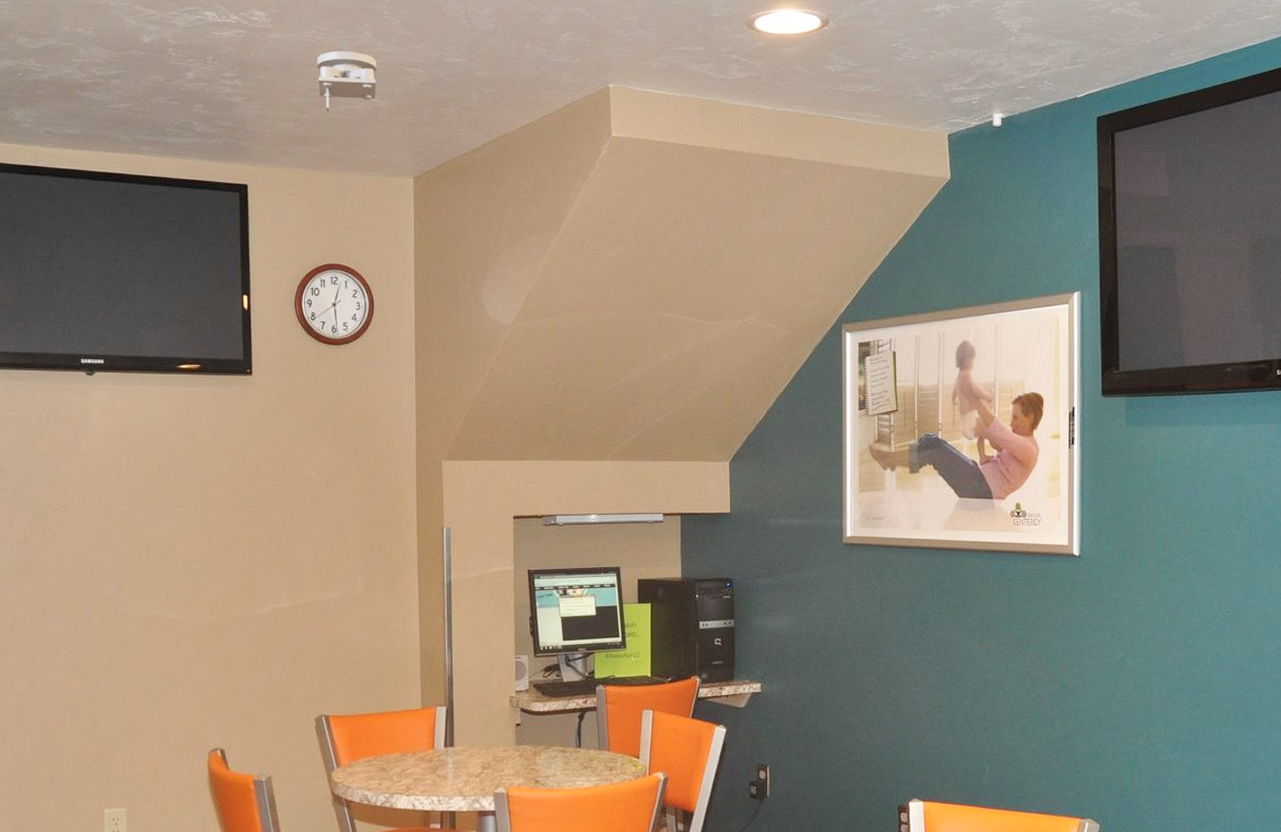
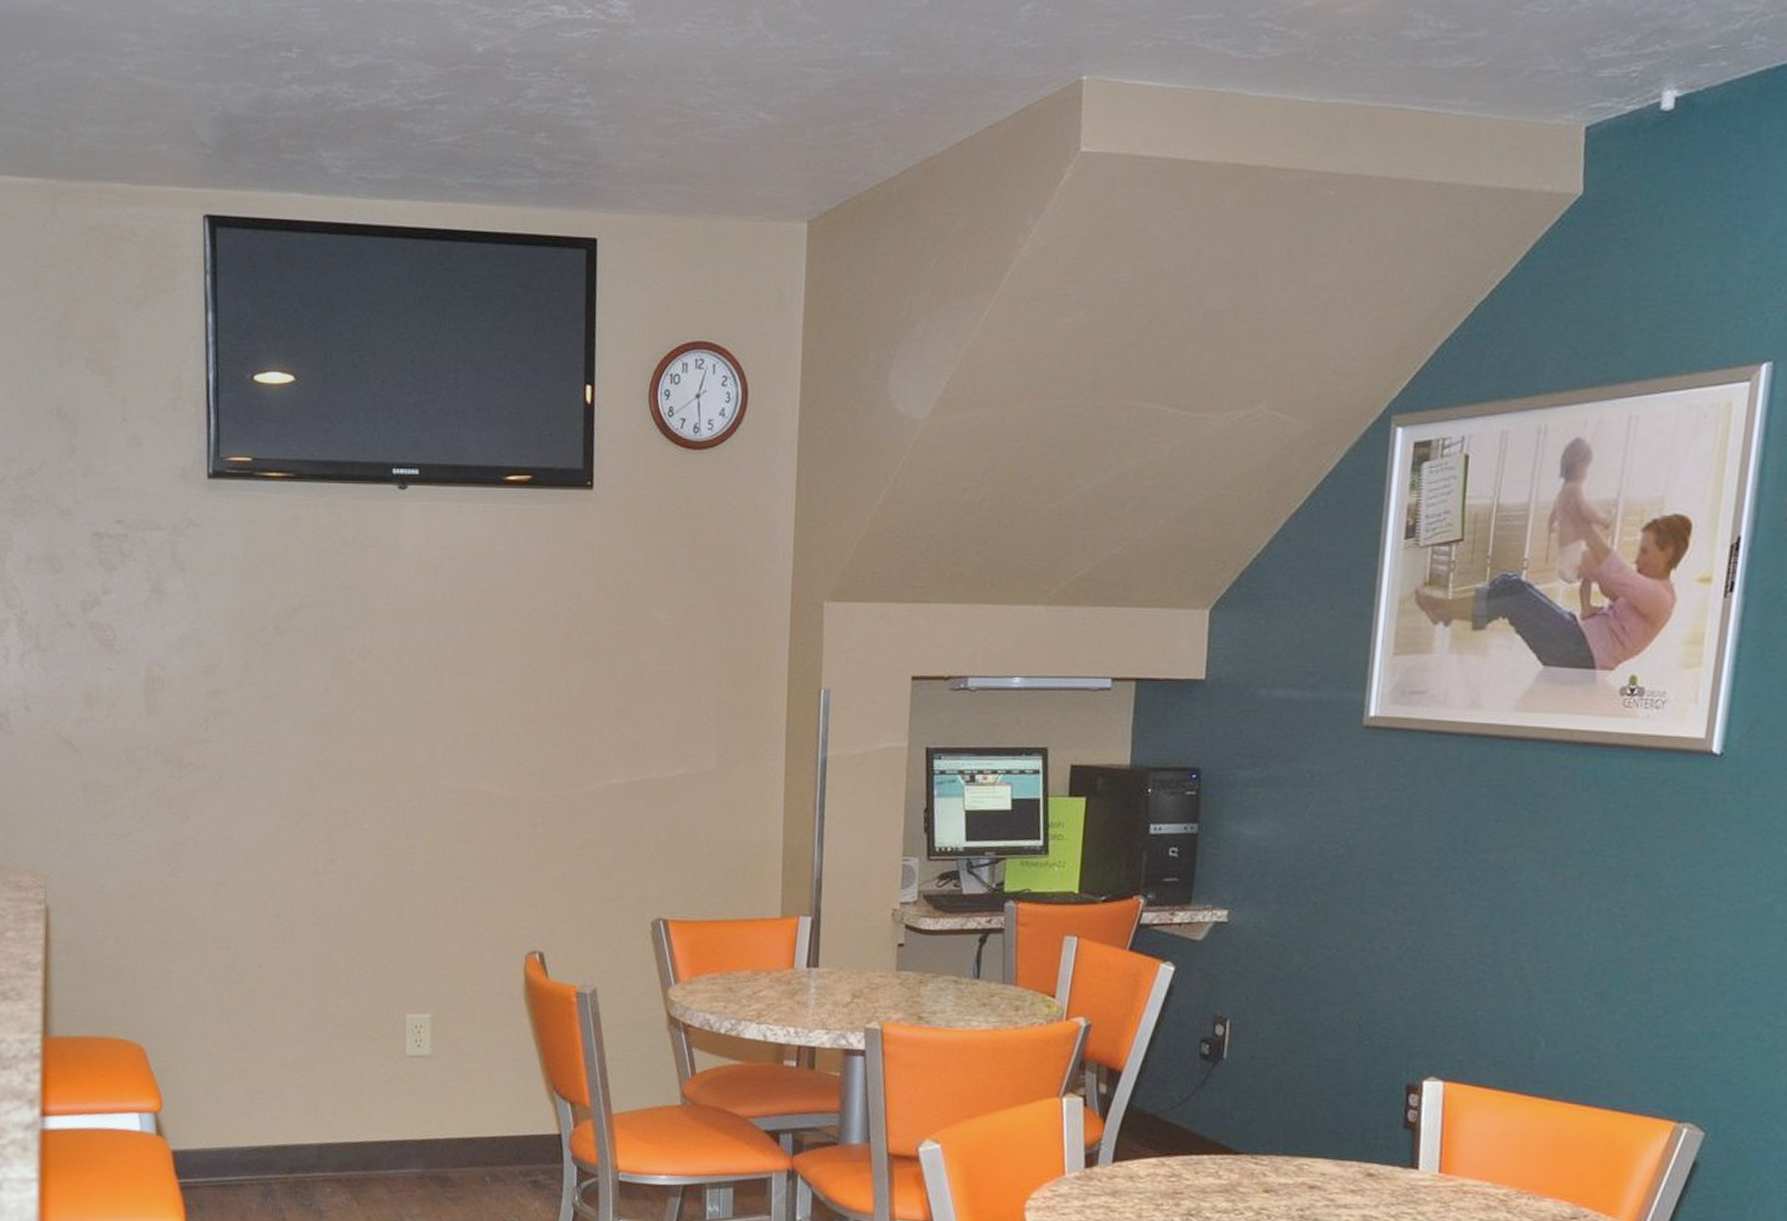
smoke detector: present [317,51,377,111] -> none [690,49,768,134]

